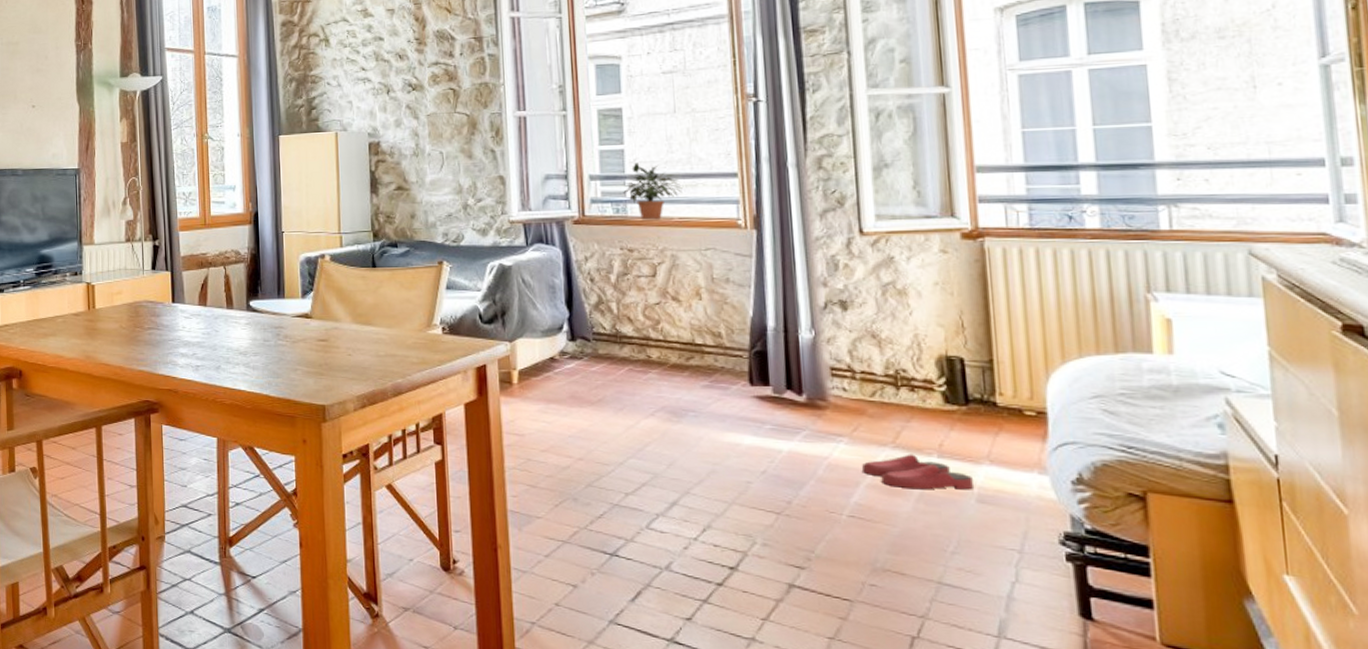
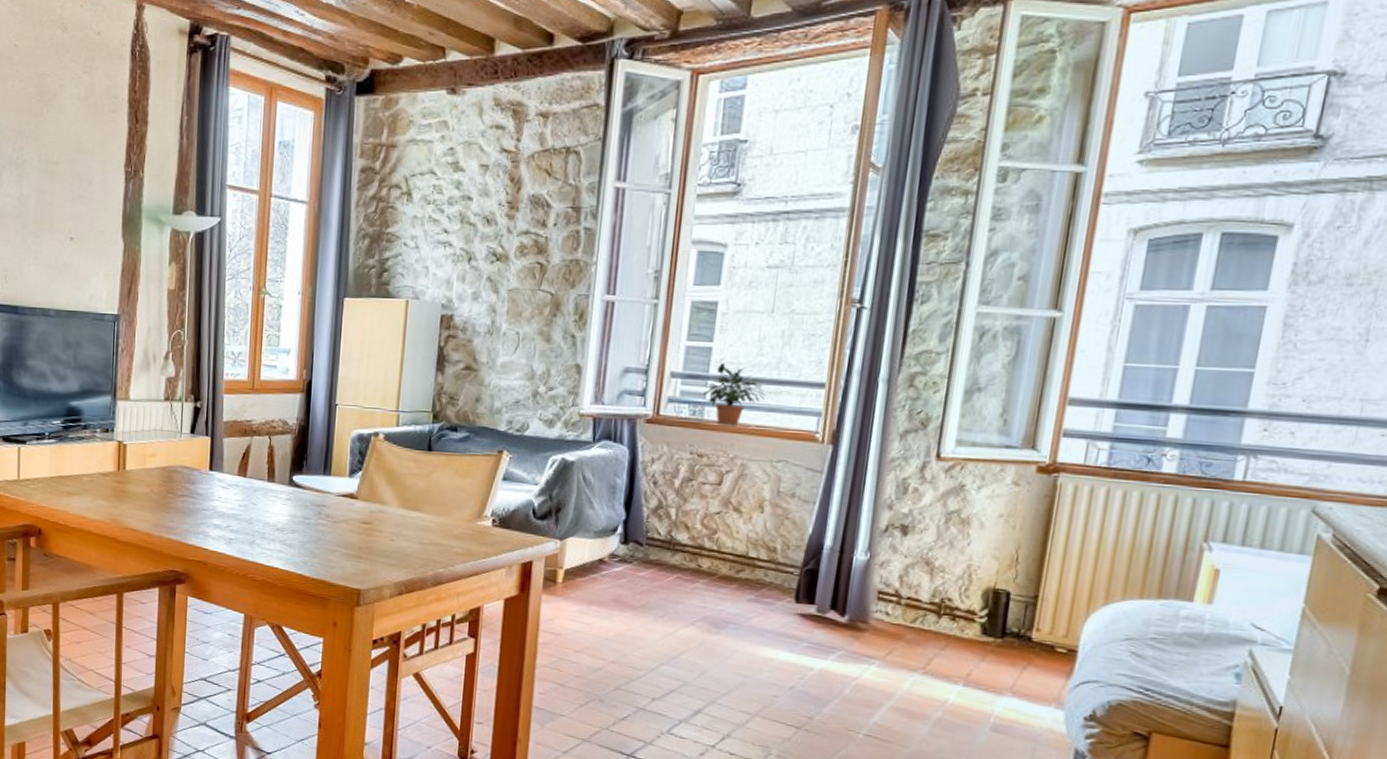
slippers: present [861,454,973,490] -> none [887,680,992,719]

